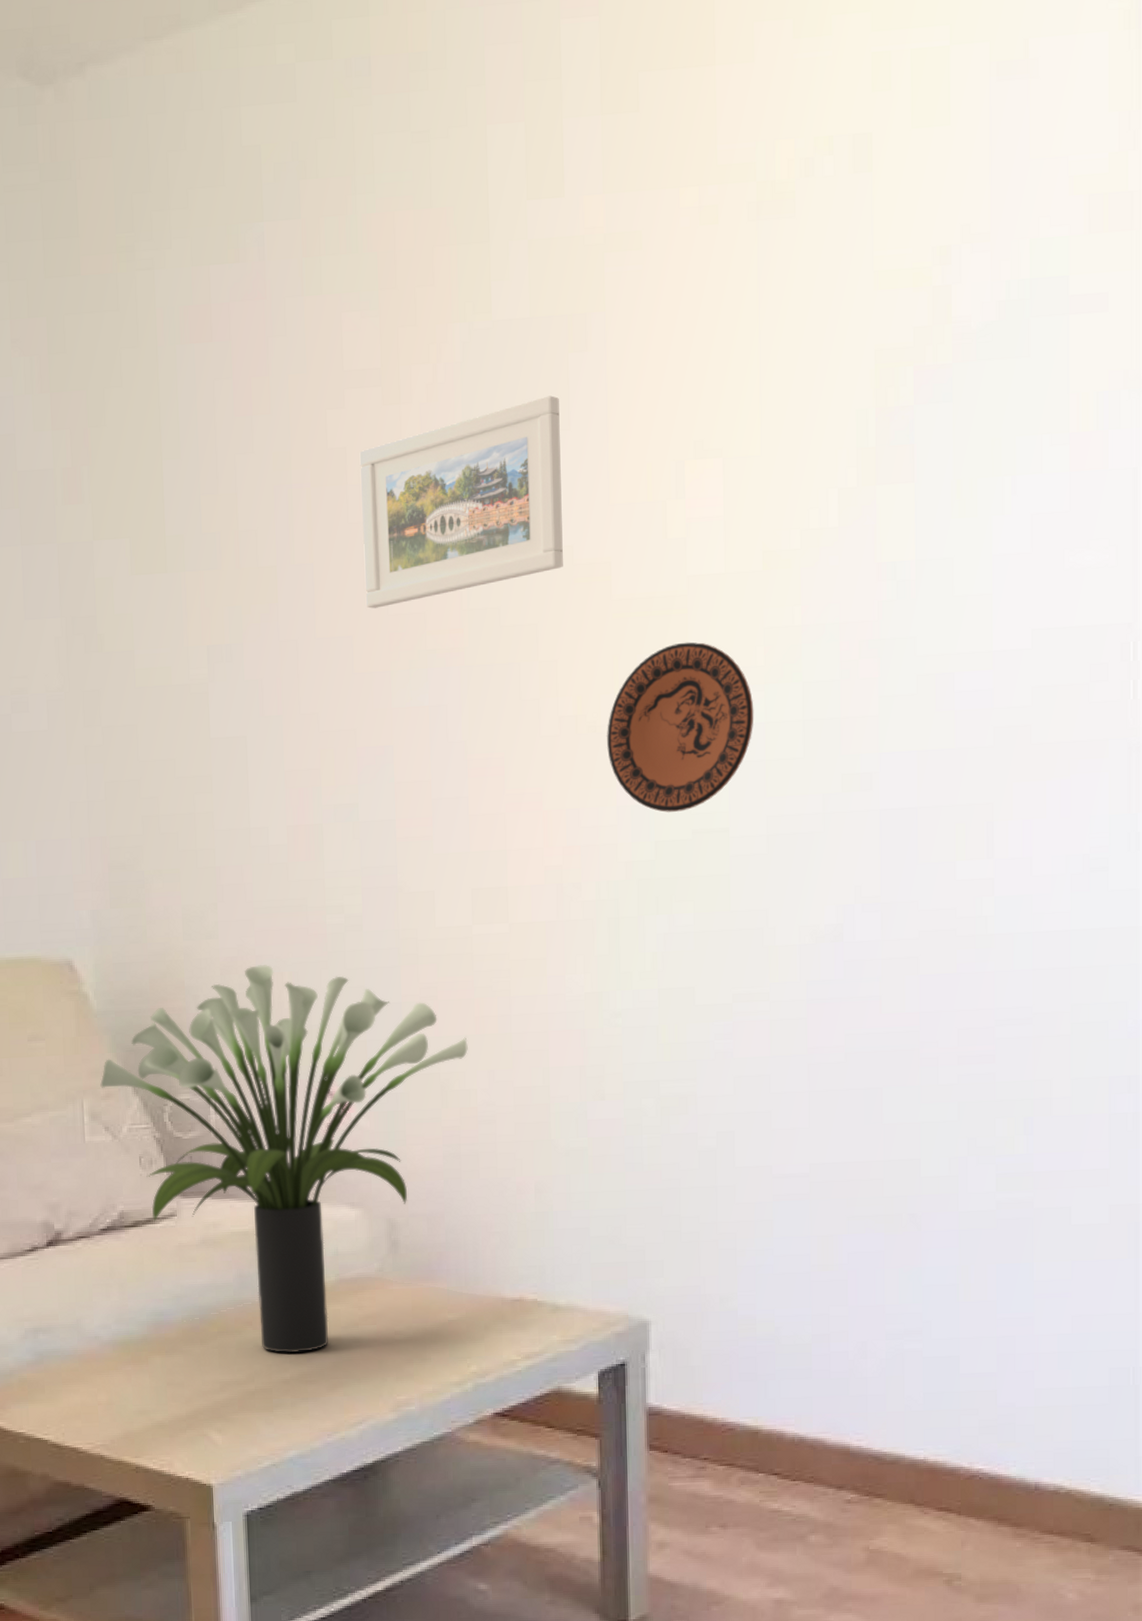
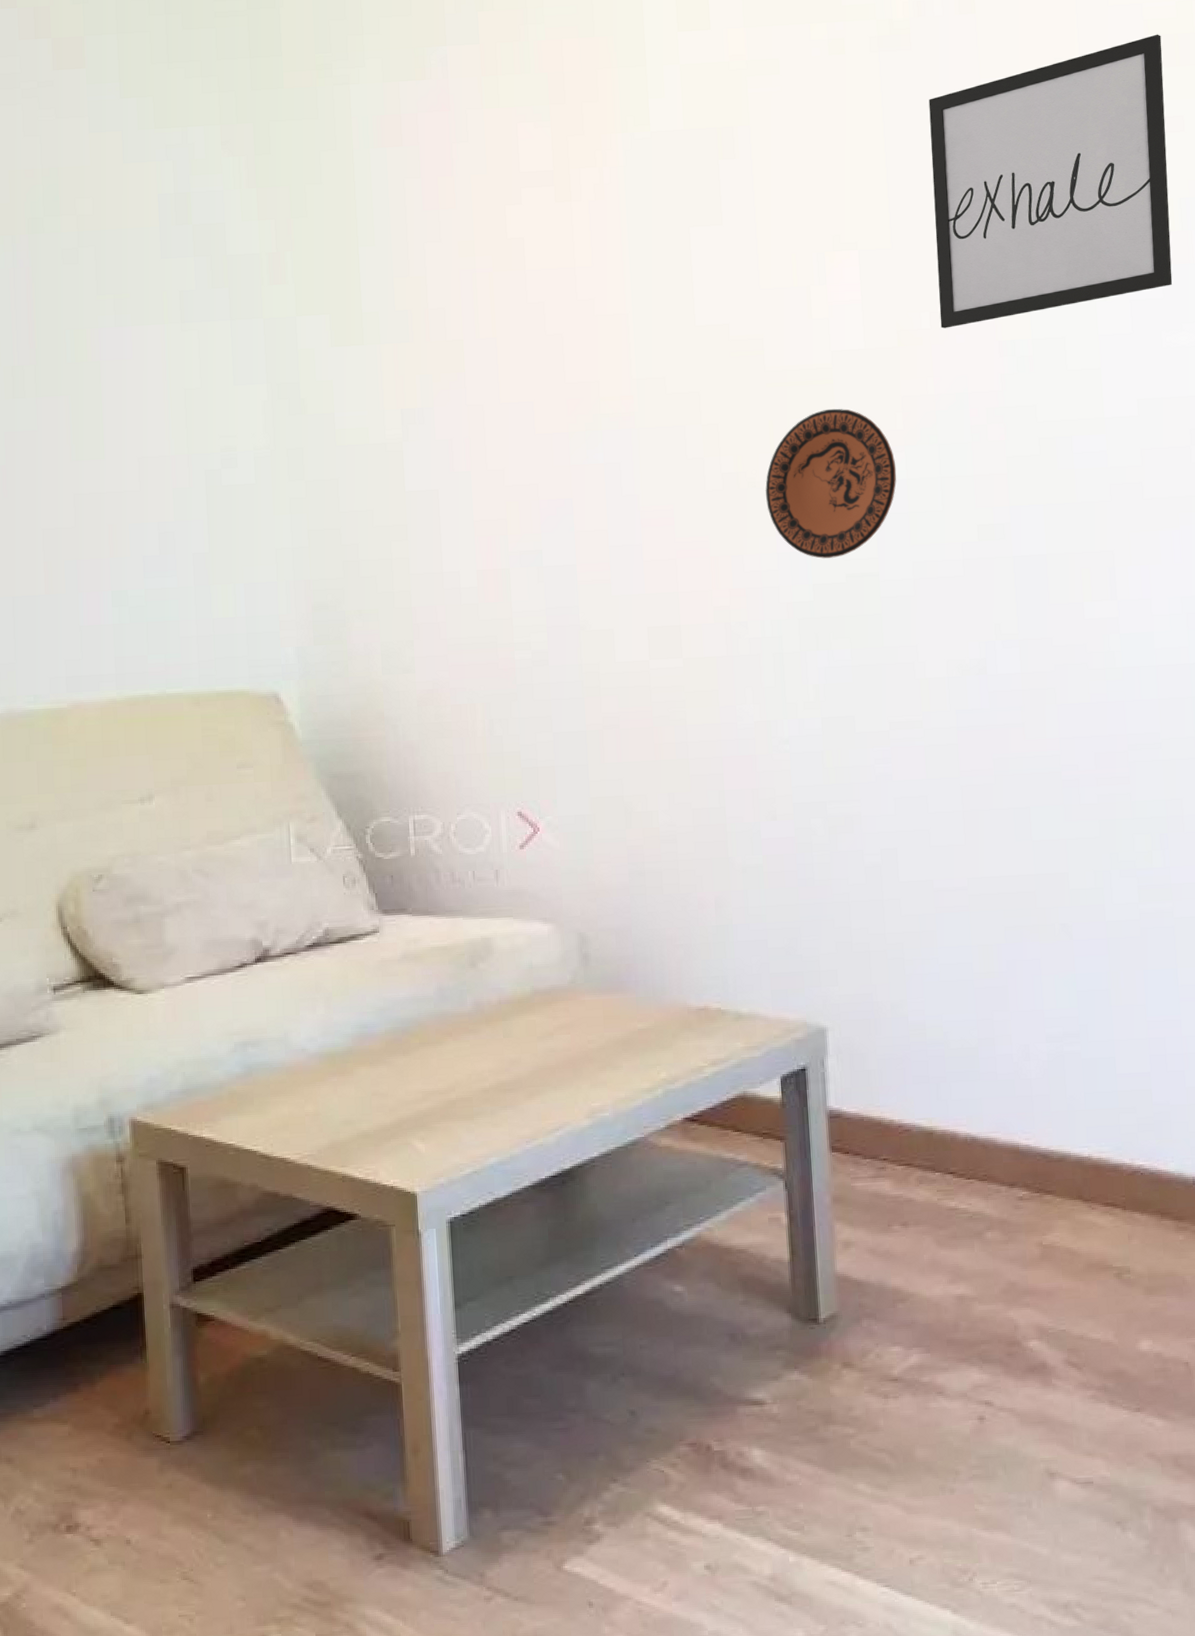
potted plant: present [100,965,468,1354] -> none [306,697,649,1063]
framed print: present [359,395,563,609] -> none [536,195,721,378]
wall art: none [812,193,1089,549] -> present [928,34,1173,329]

